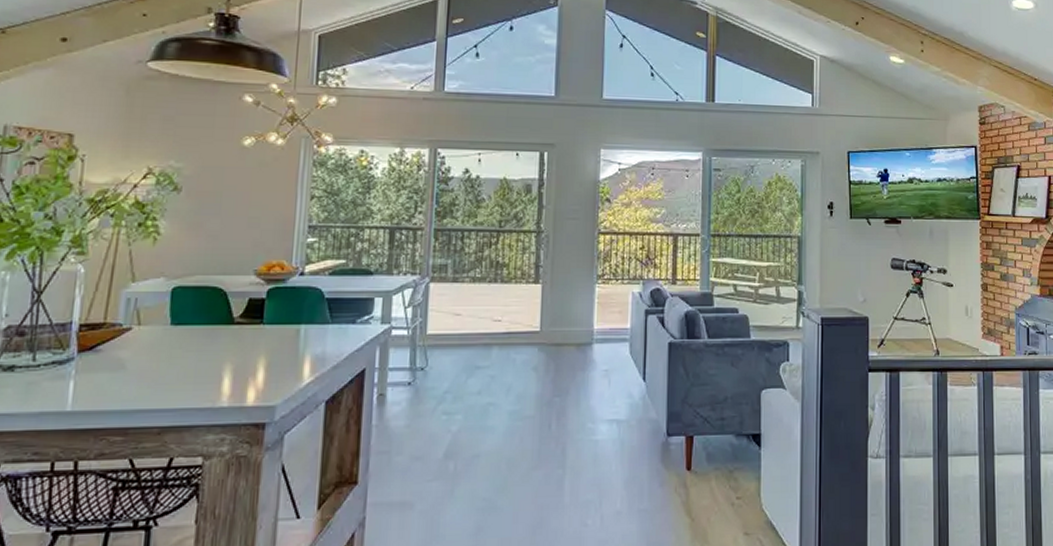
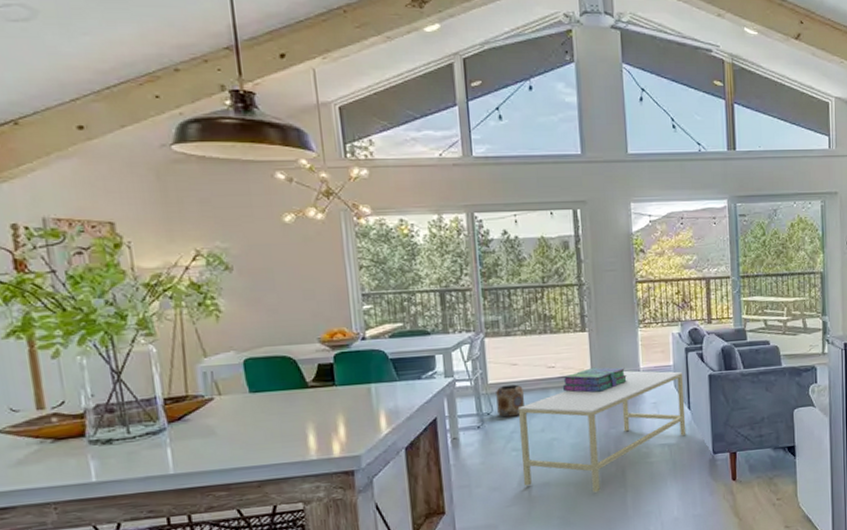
planter: none [432,337,465,374] -> present [496,384,525,417]
coffee table: none [450,330,641,472] -> present [519,370,686,493]
stack of books: none [506,324,578,354] -> present [562,367,627,393]

